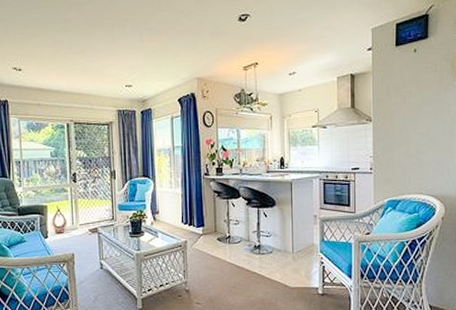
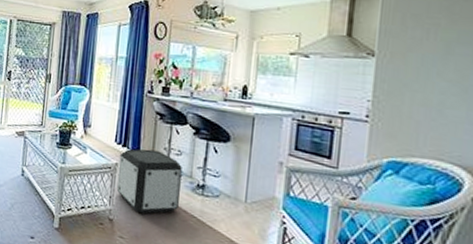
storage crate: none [187,223,242,280] -> present [116,149,182,214]

